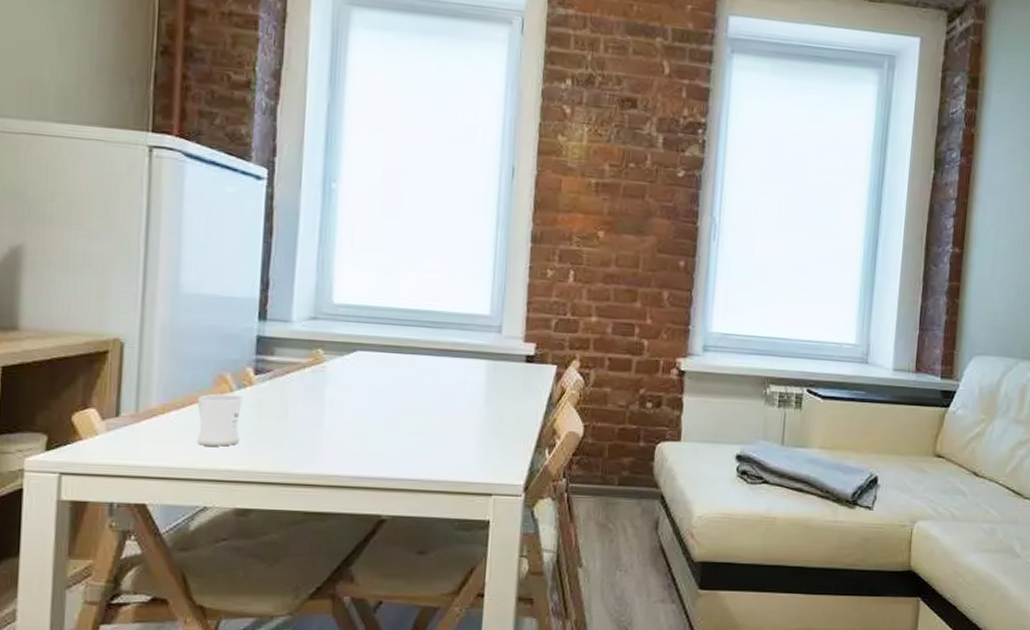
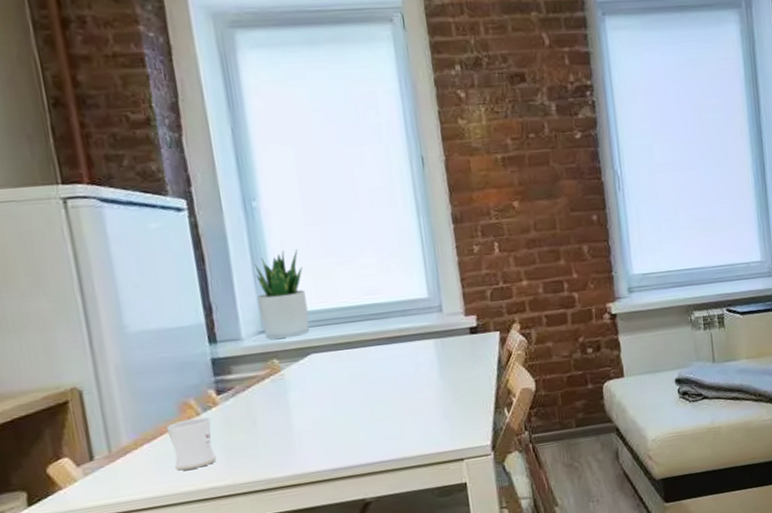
planter: none [315,238,368,331] -> present [254,249,310,340]

